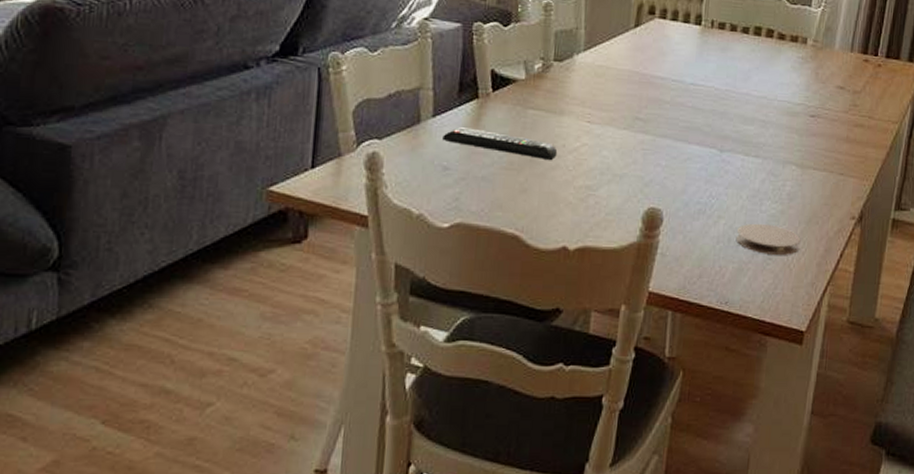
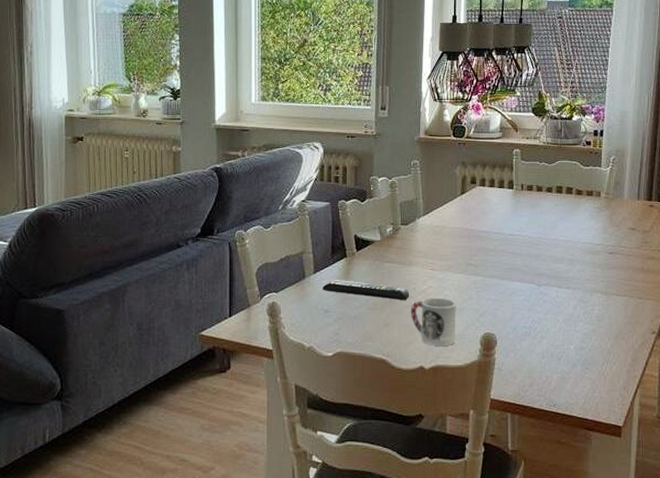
cup: none [555,159,616,222] -> present [410,298,456,346]
coaster: present [735,223,801,255] -> none [557,341,611,365]

